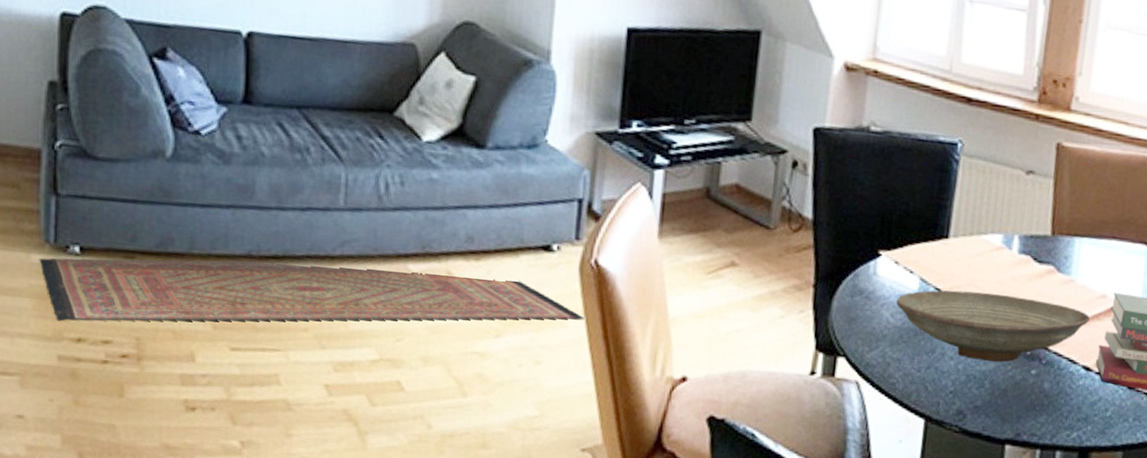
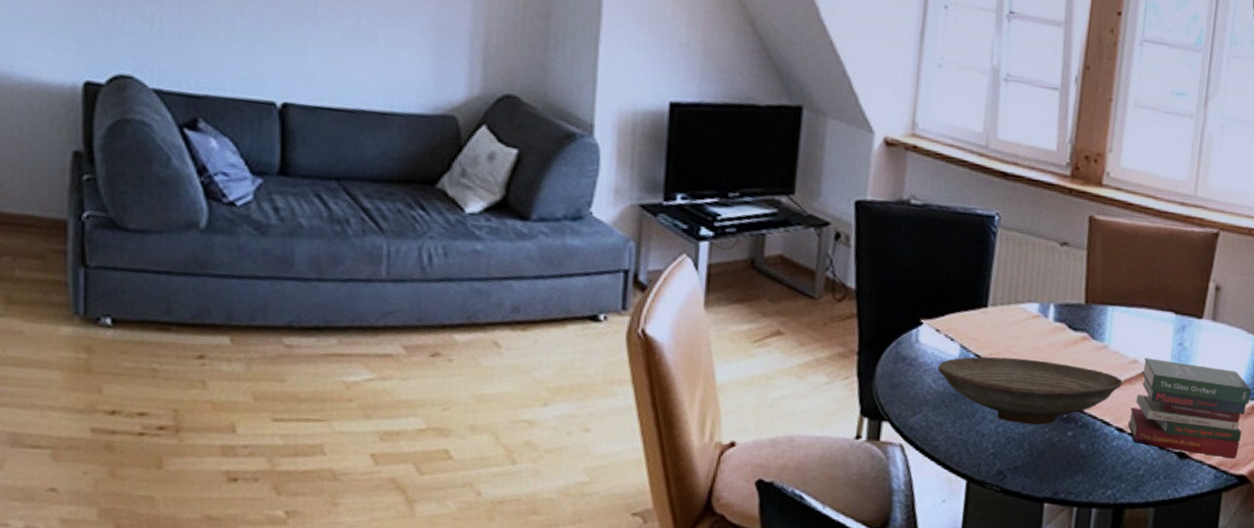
area rug: present [39,258,585,322] -> none [68,330,633,394]

